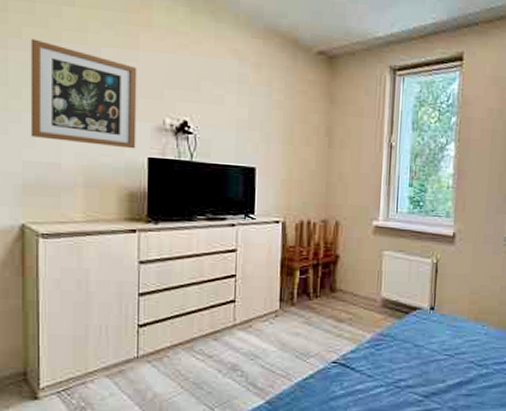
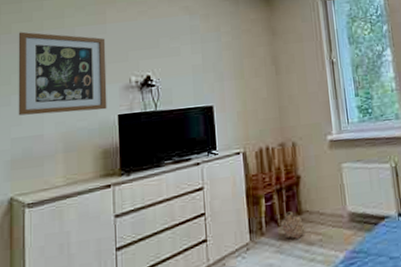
basket: none [312,287,337,314] -> present [280,211,305,239]

